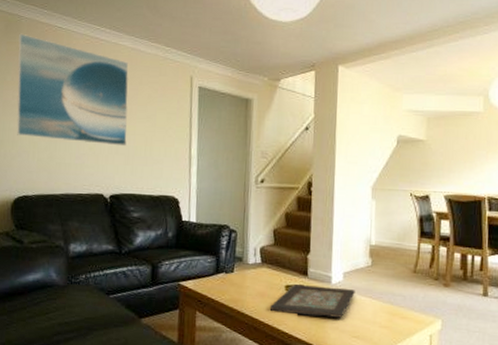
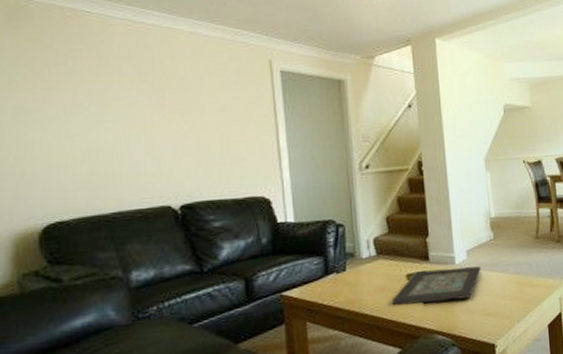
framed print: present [16,33,129,147] -> none [28,21,196,149]

